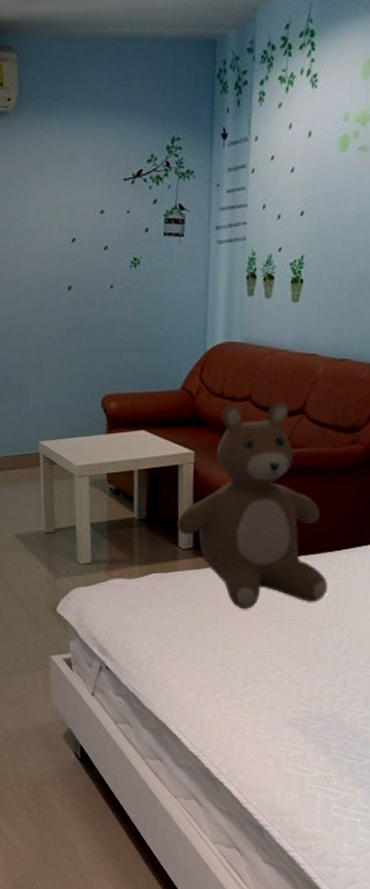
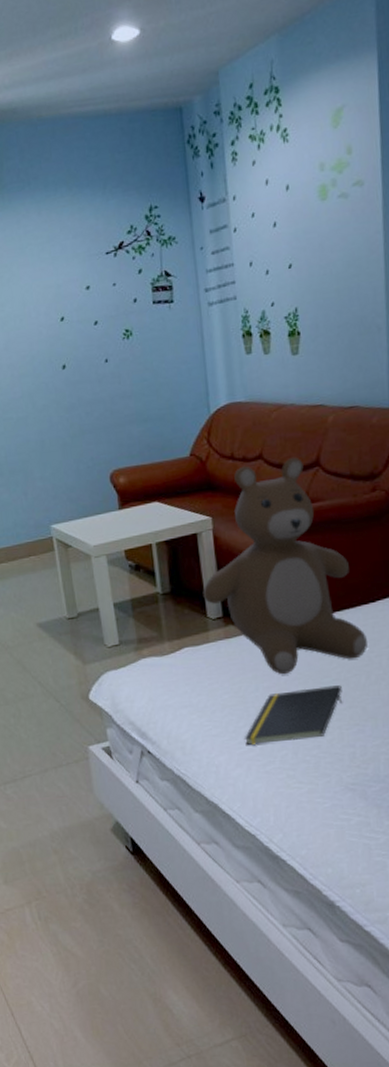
notepad: none [198,625,297,673] -> present [244,685,343,745]

